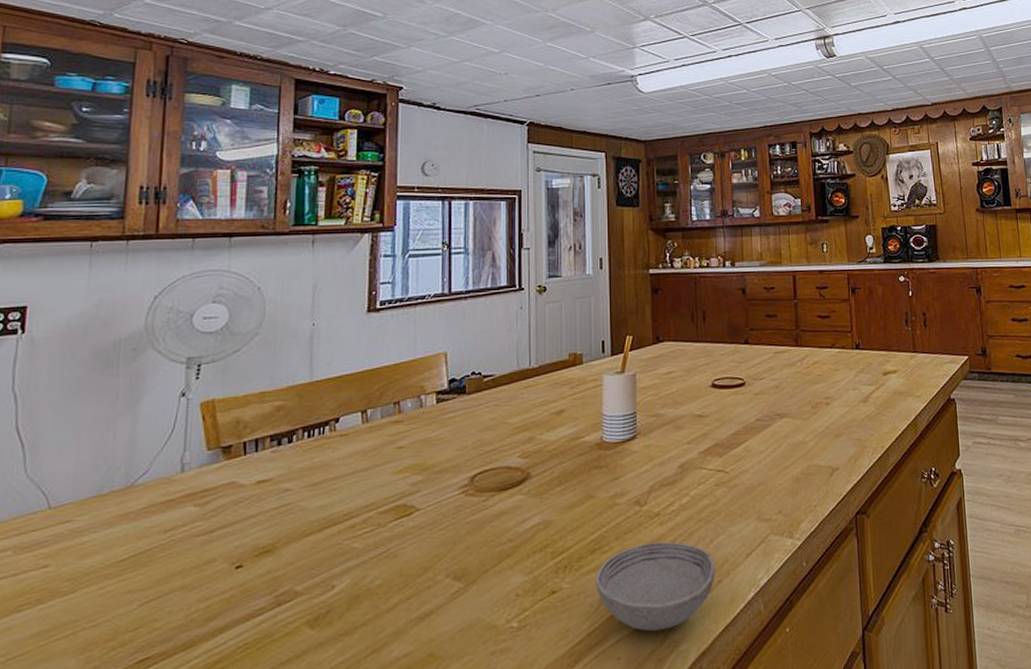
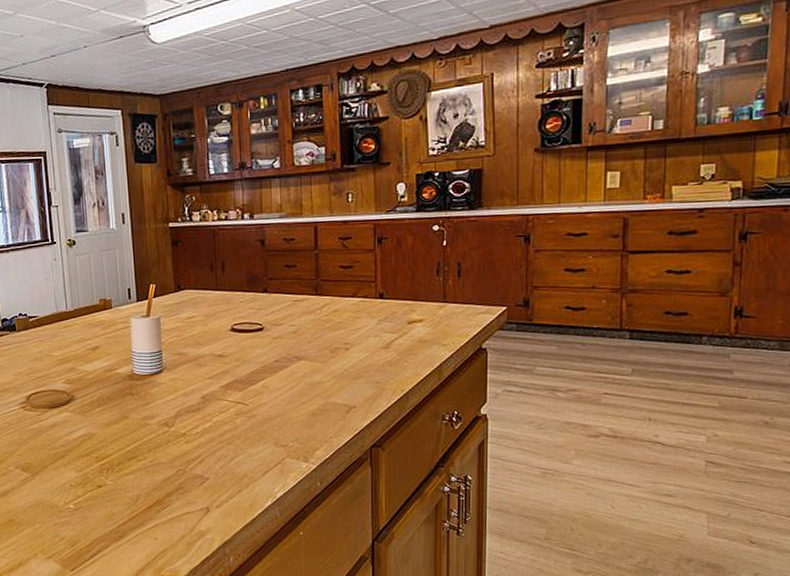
bowl: present [596,541,715,632] -> none [134,456,236,522]

